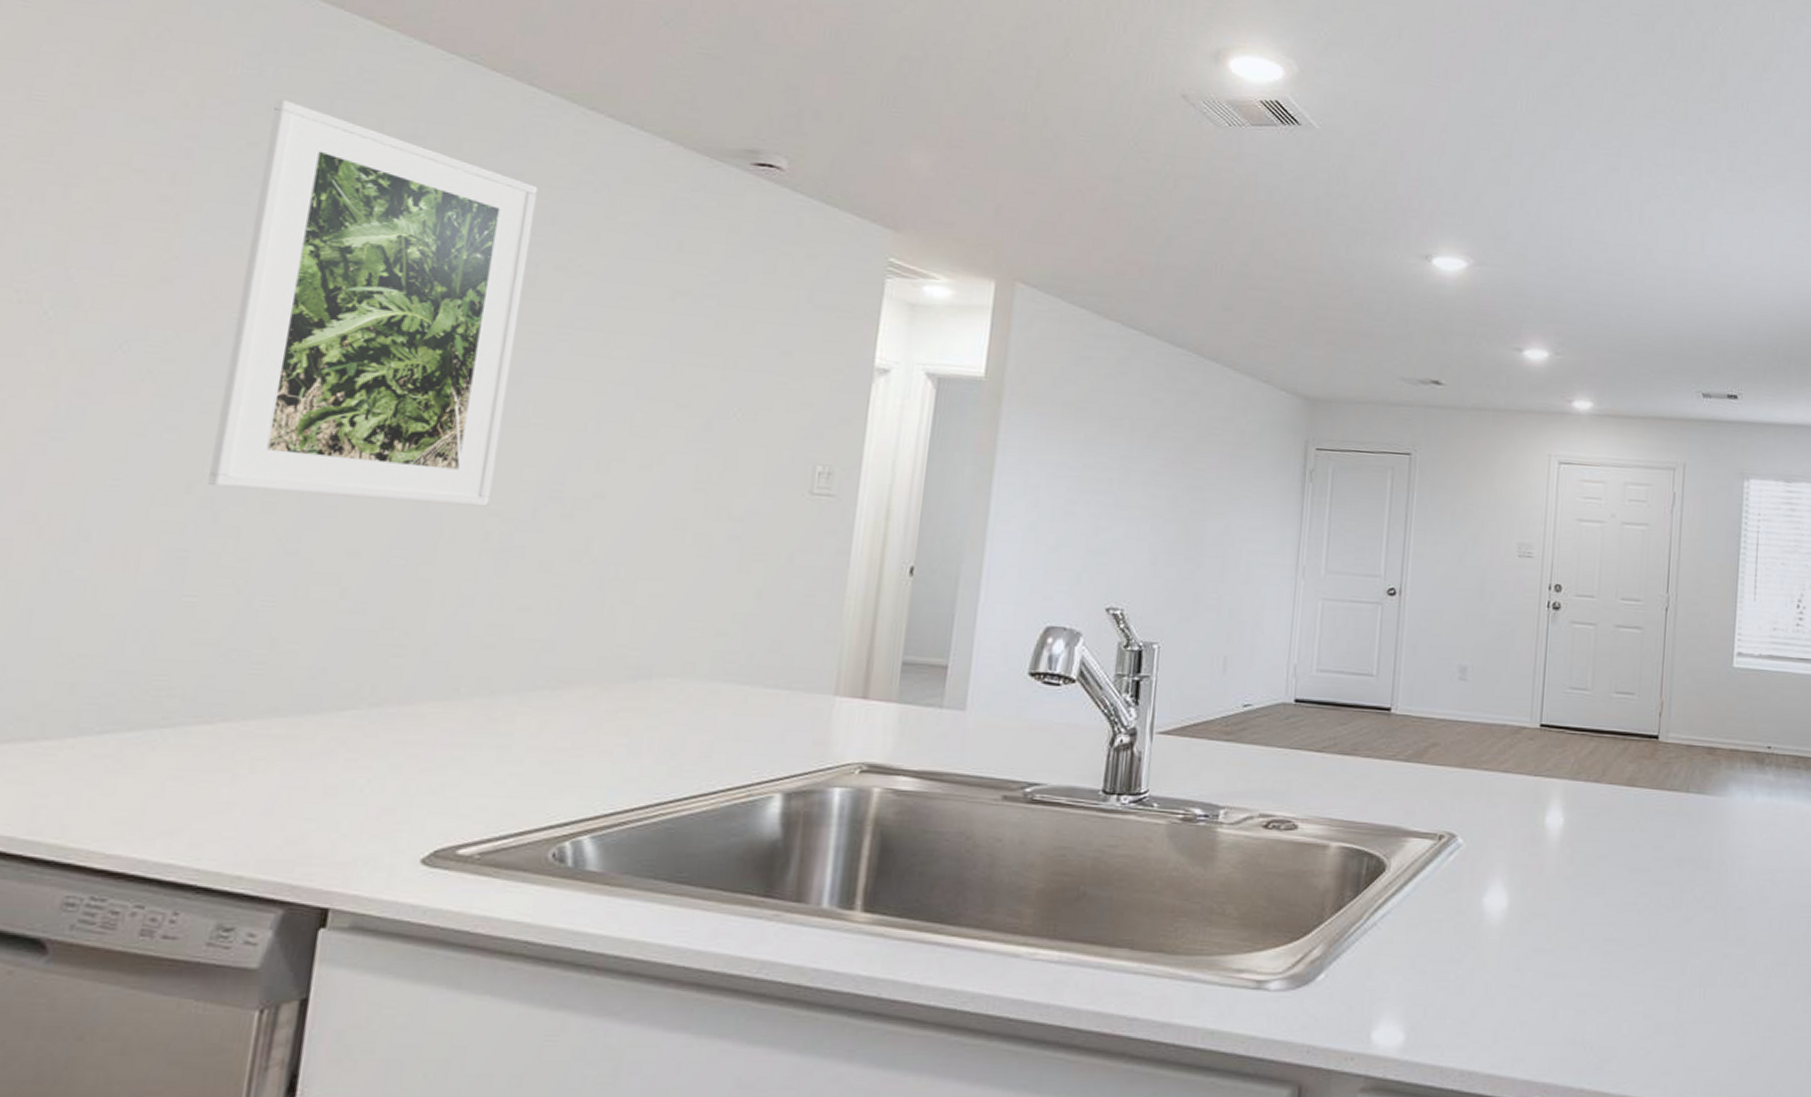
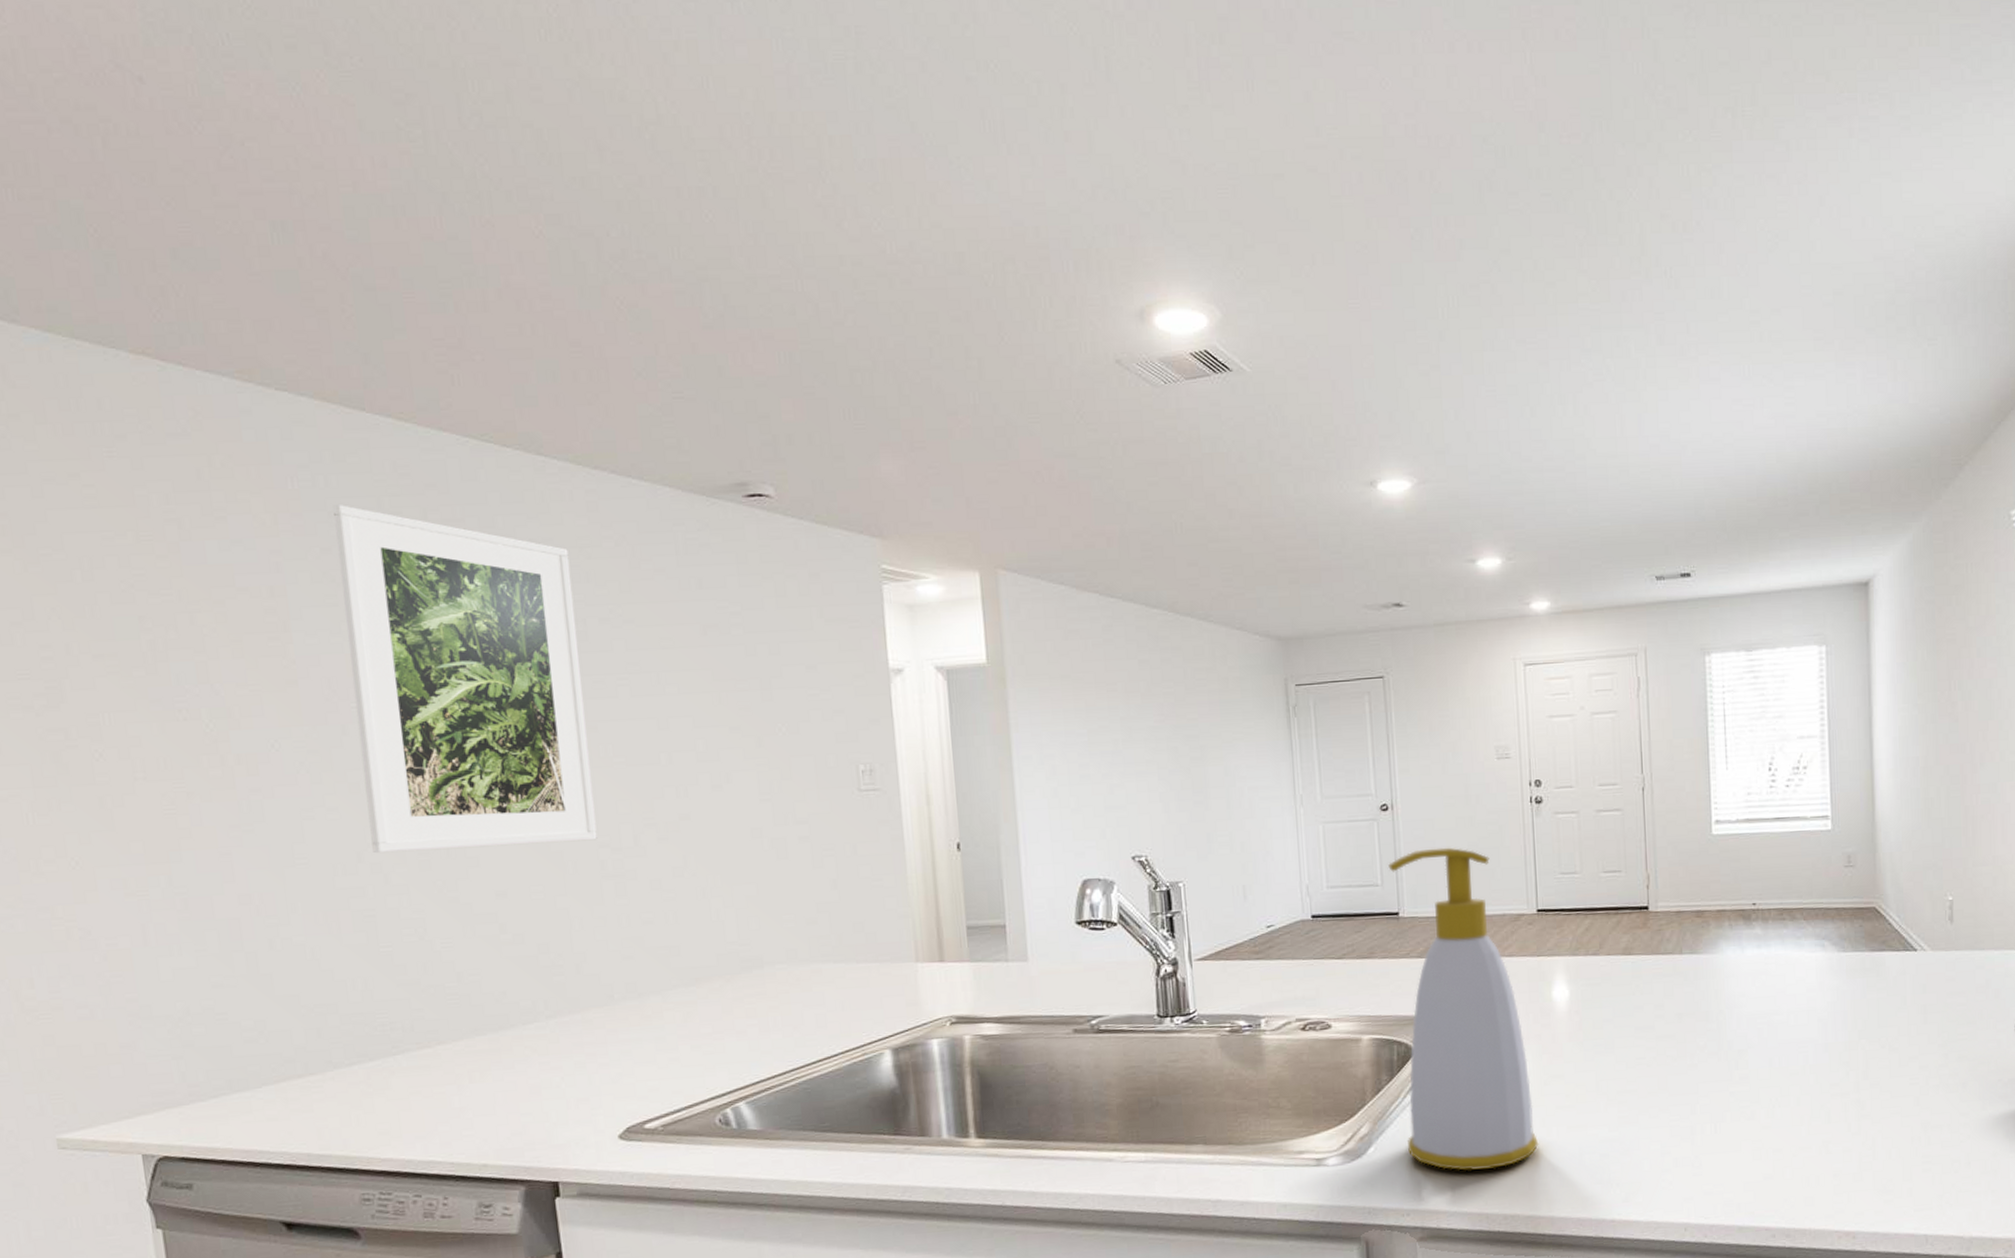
soap bottle: none [1363,642,1510,1014] -> present [1388,847,1539,1171]

